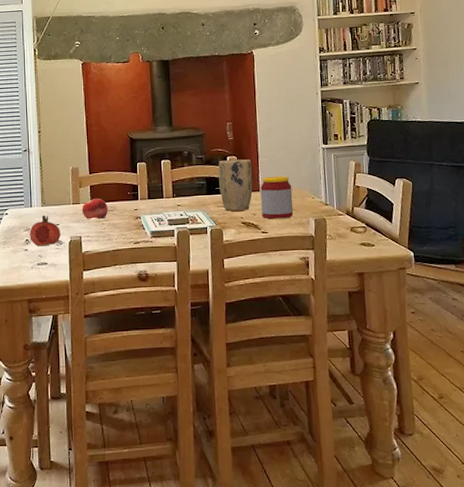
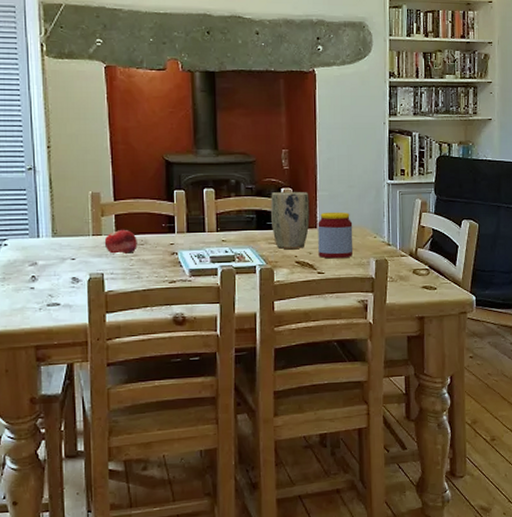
fruit: present [30,215,61,246] -> none [37,247,77,284]

